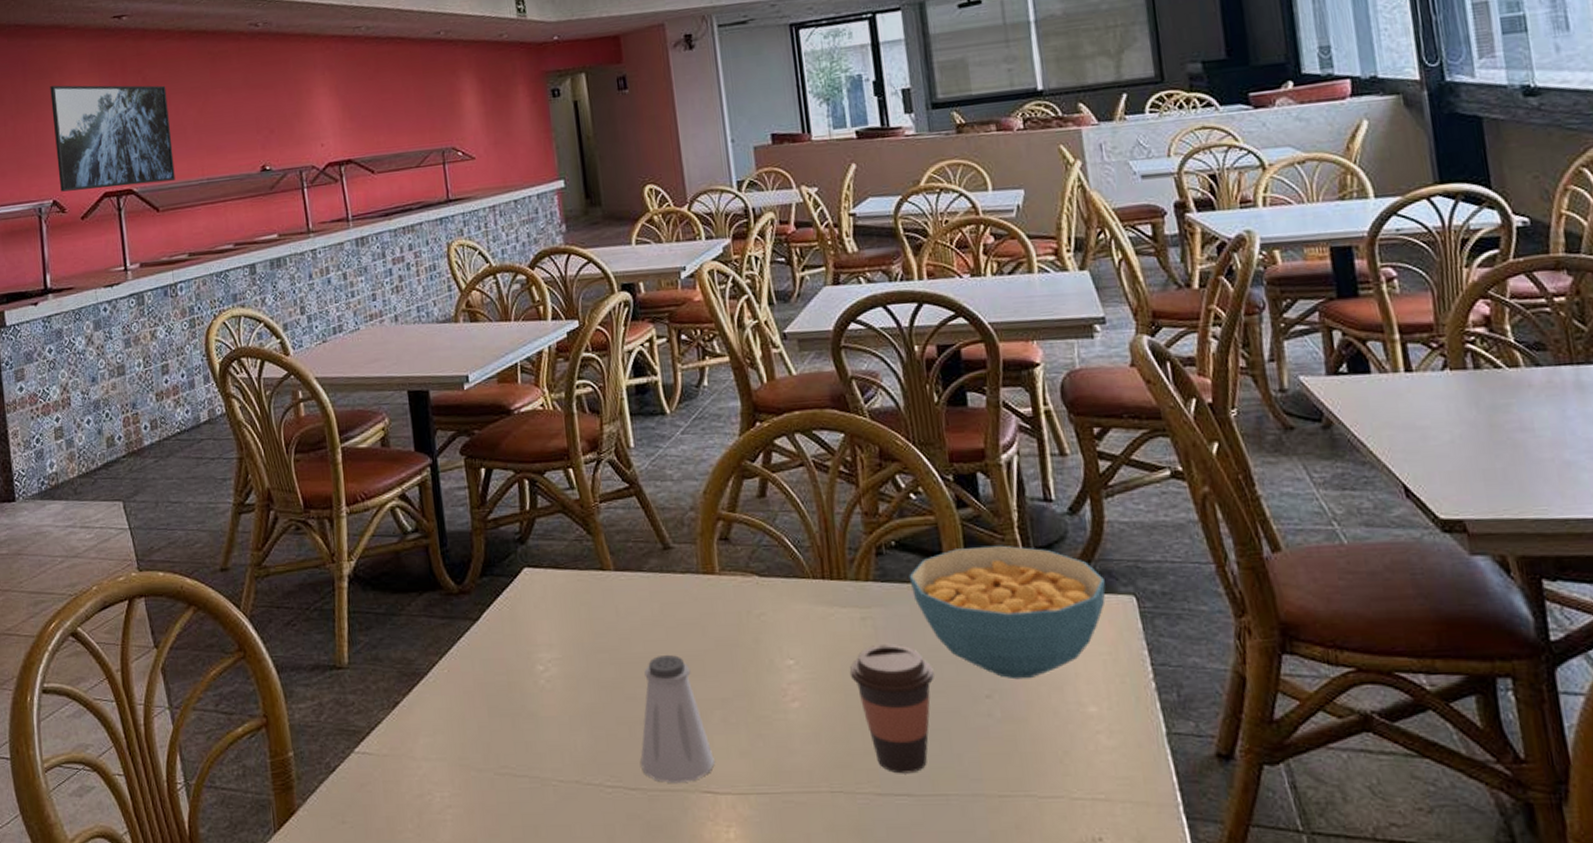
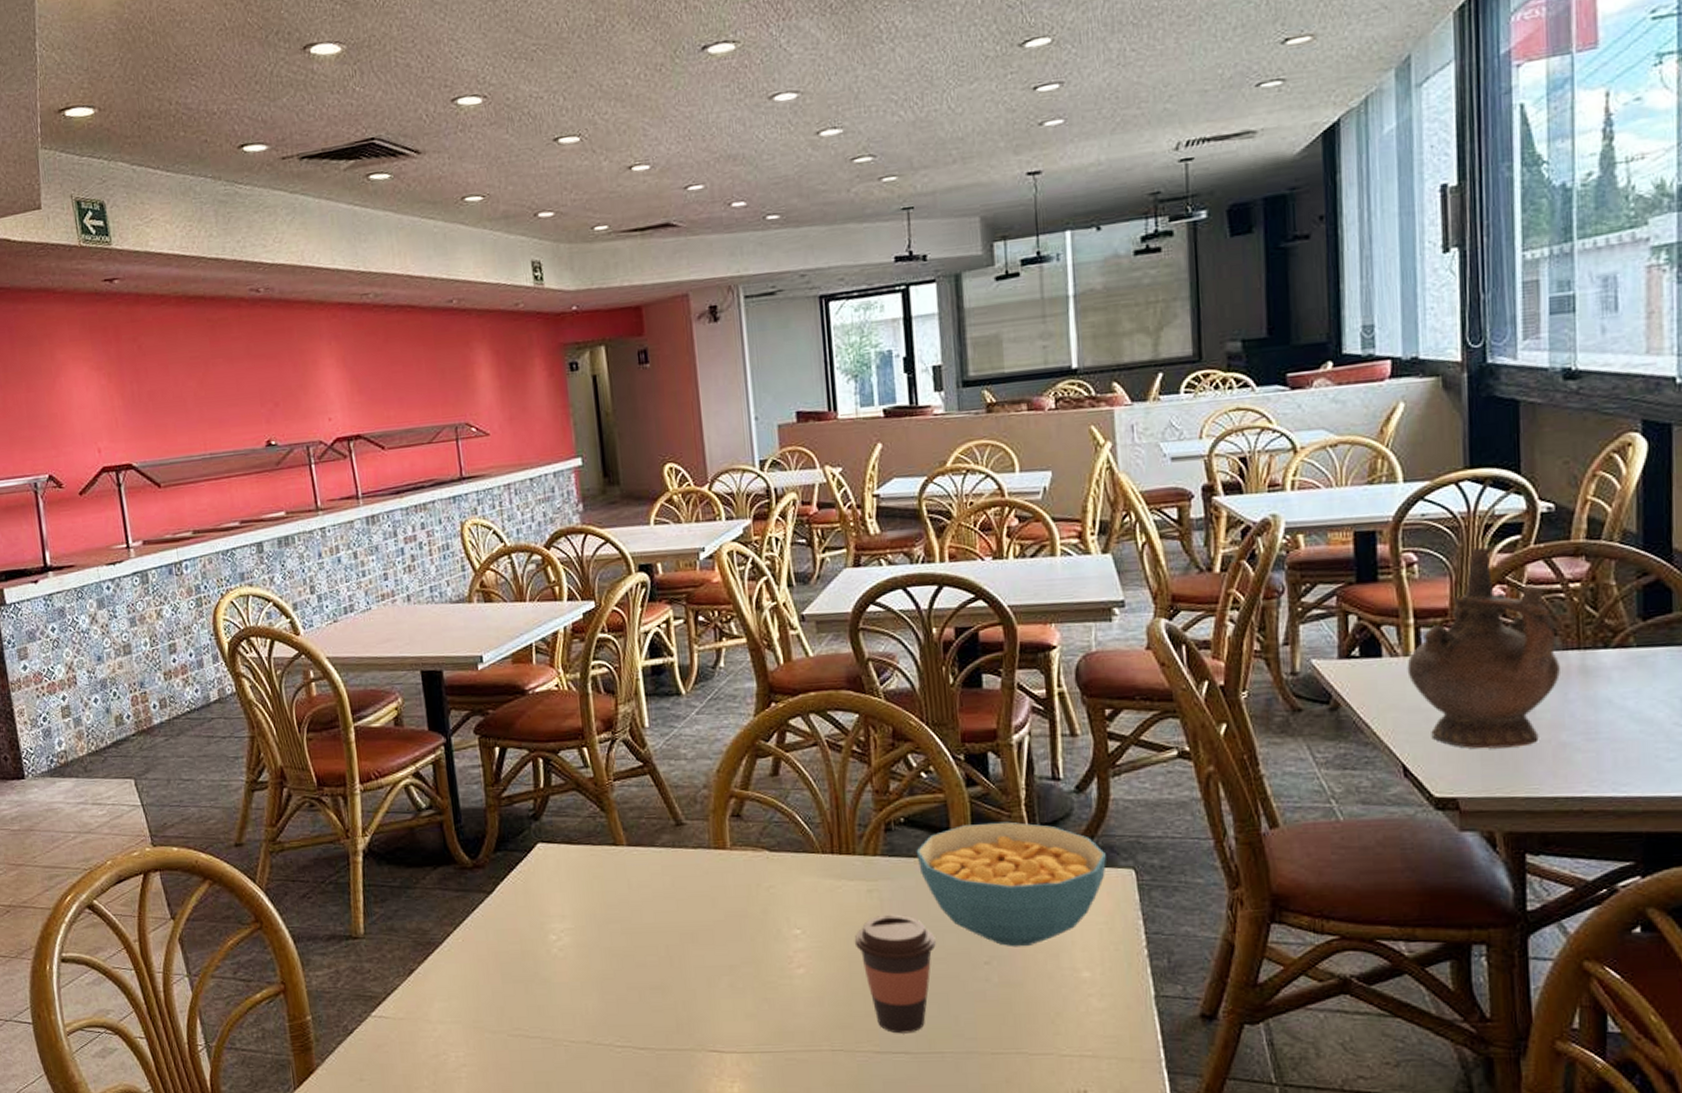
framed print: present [50,85,175,192] -> none [40,353,177,466]
saltshaker: present [640,654,715,784] -> none [649,924,721,1044]
ceremonial vessel: none [1397,262,1556,468] -> present [1407,547,1560,749]

